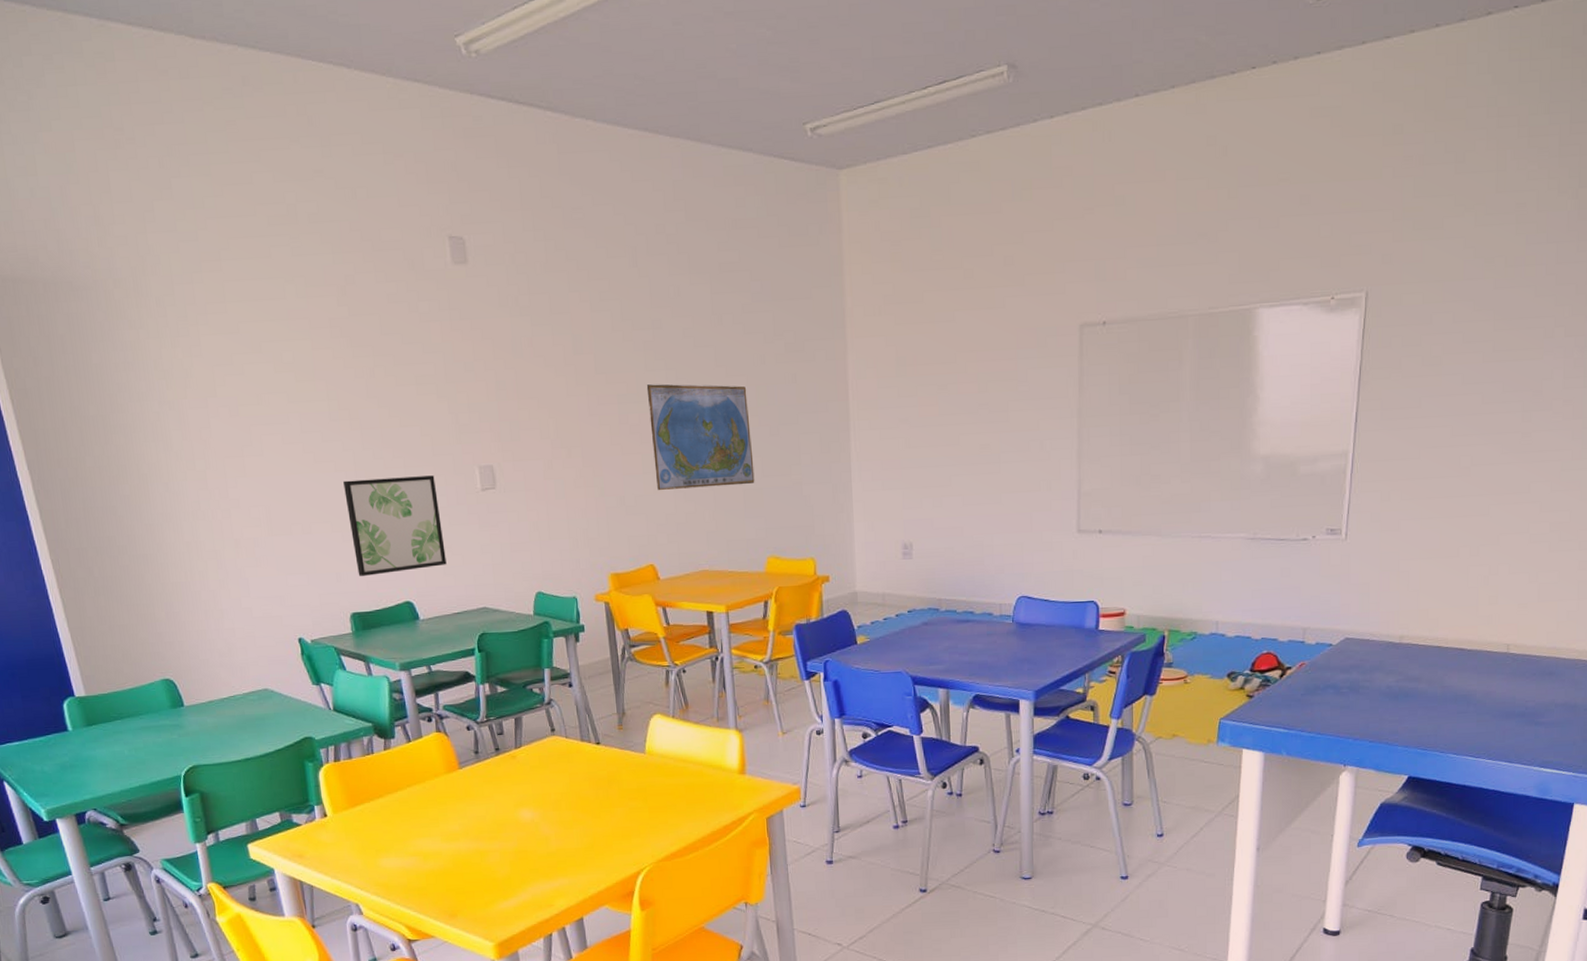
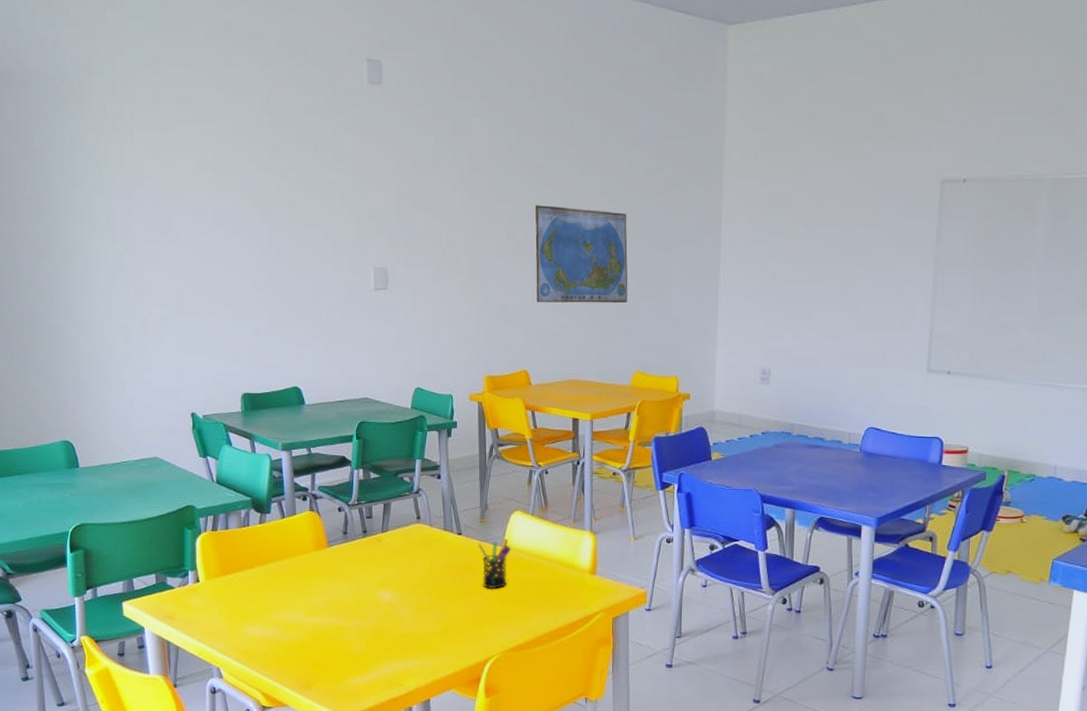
wall art: present [343,475,447,576] -> none [248,271,335,360]
pen holder: none [619,745,654,798] -> present [478,539,511,589]

